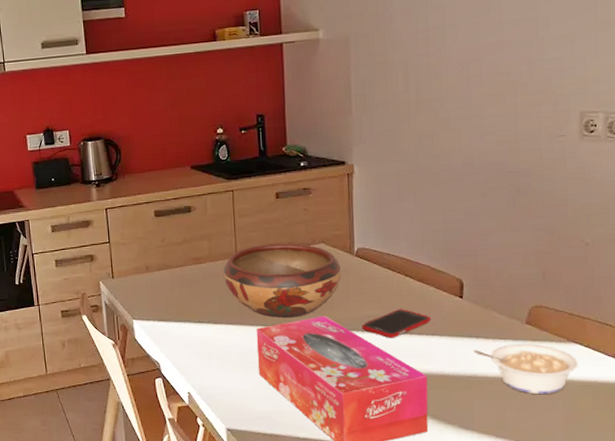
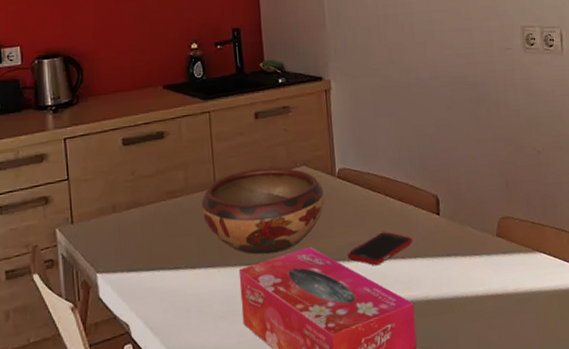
legume: present [473,343,578,395] -> none [453,257,544,310]

